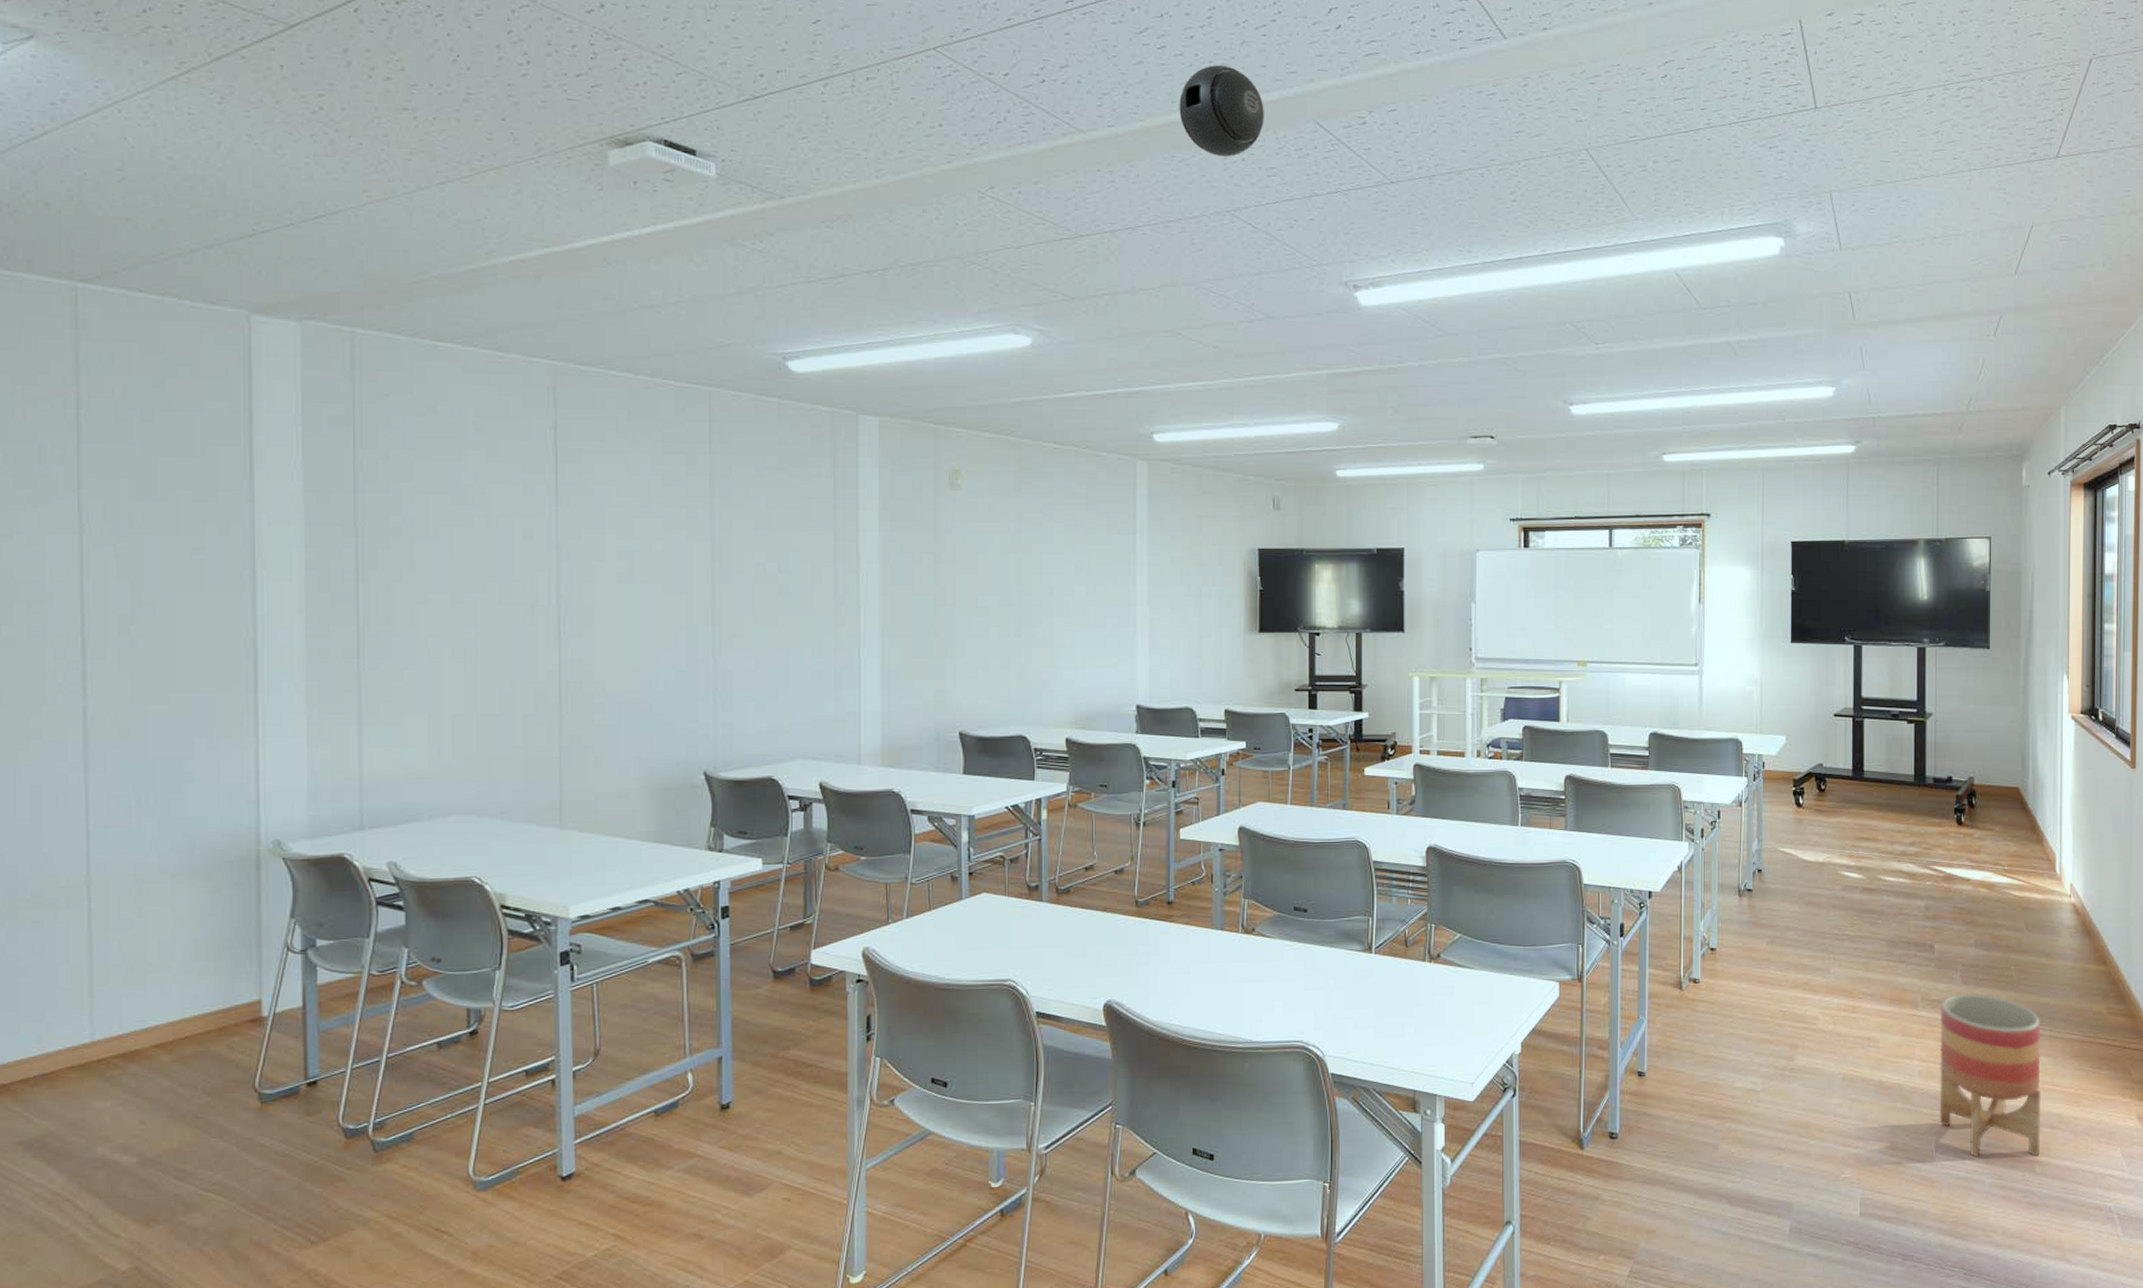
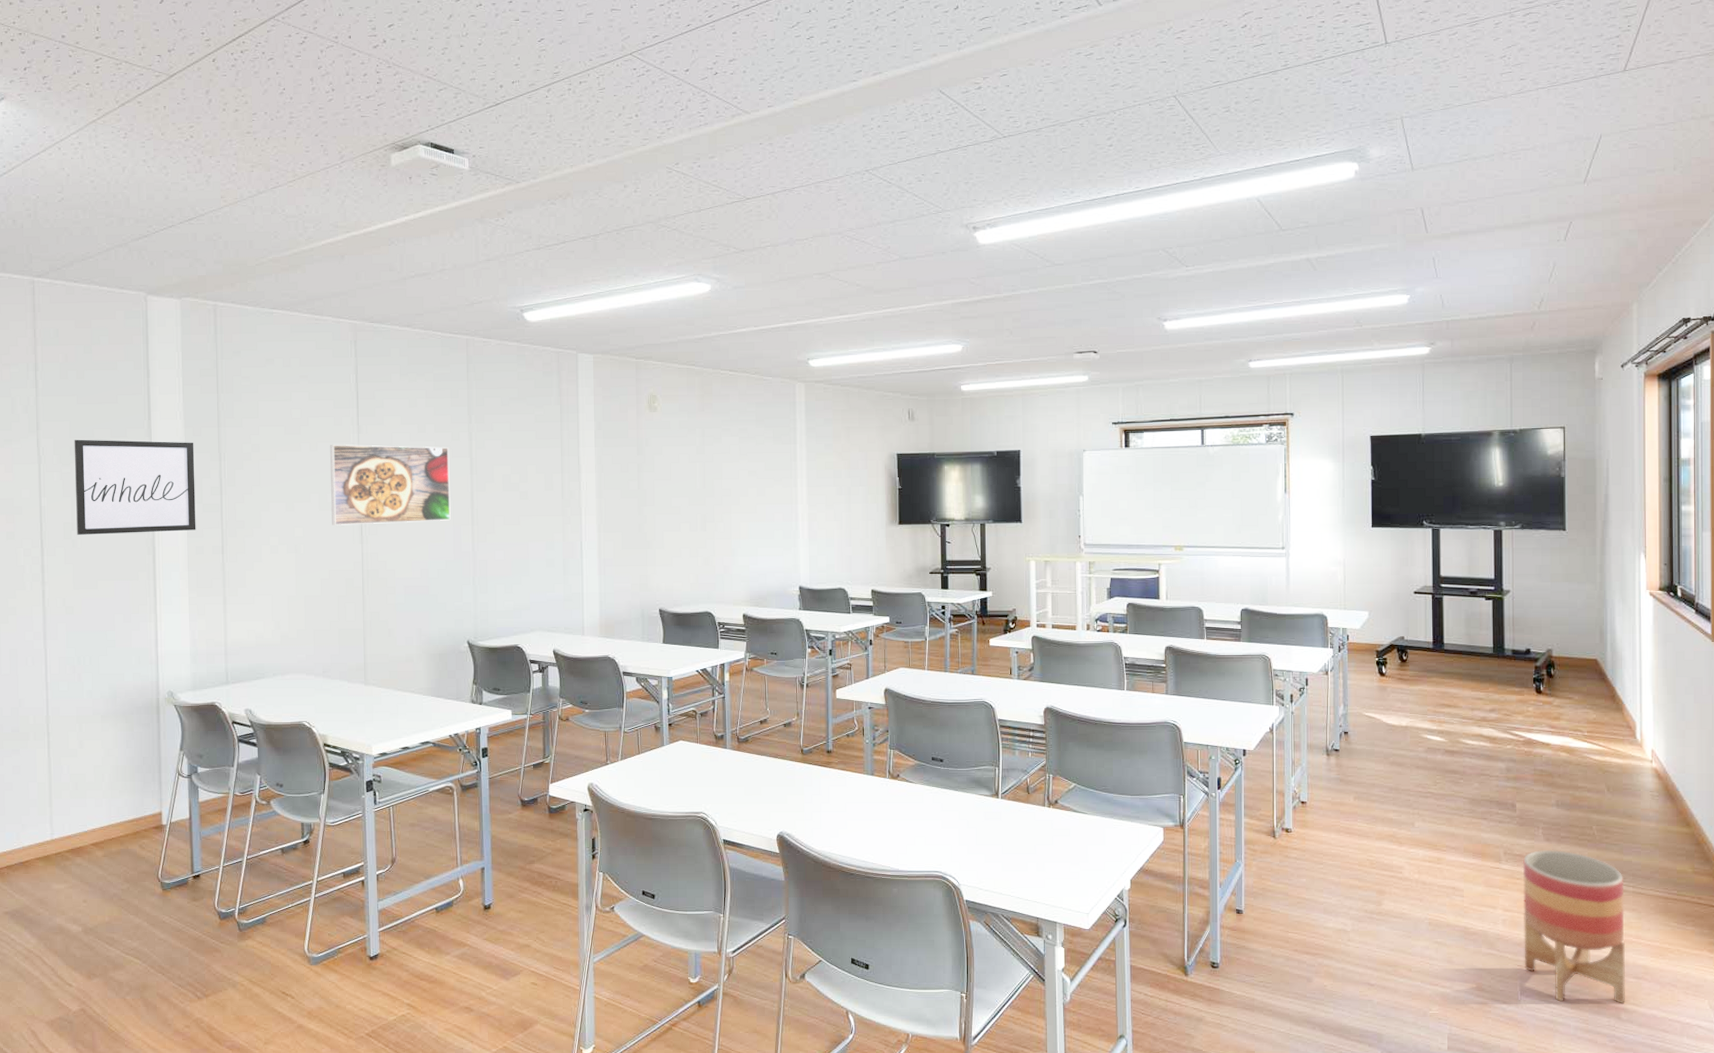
wall art: none [135,503,319,631] -> present [74,439,196,535]
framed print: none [516,520,684,624] -> present [330,445,451,525]
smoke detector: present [1179,65,1264,157] -> none [825,48,896,125]

